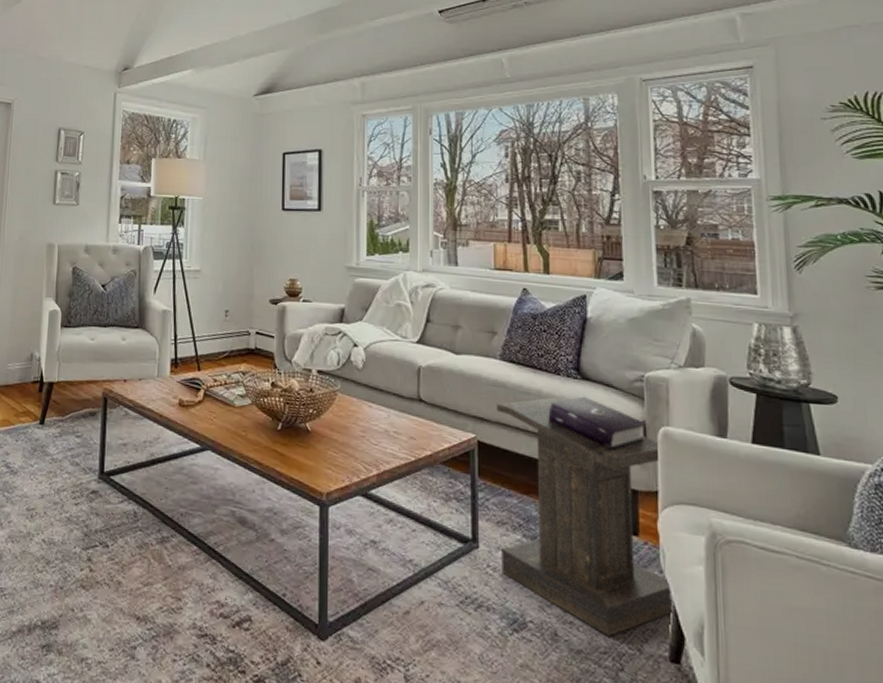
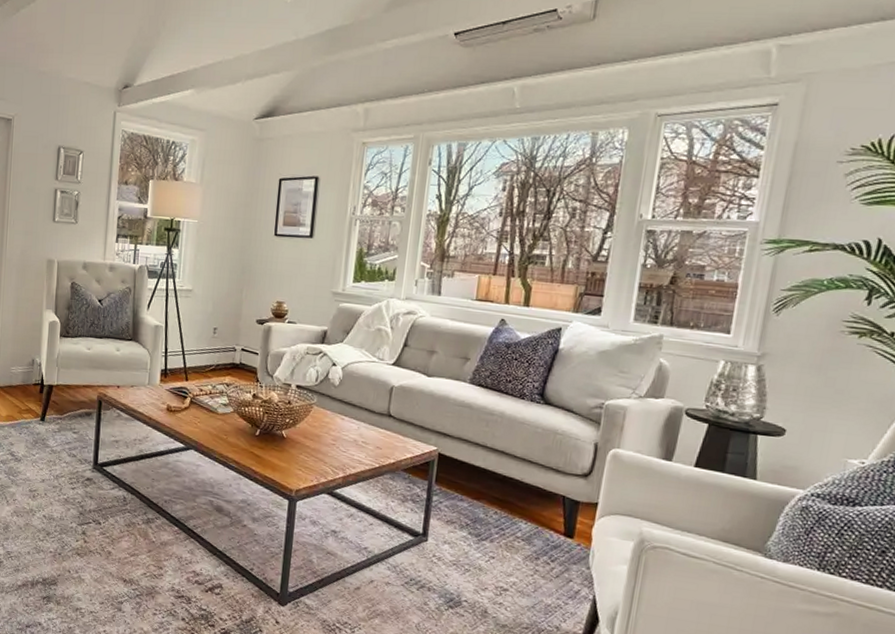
lectern: present [497,396,674,637] -> none [445,418,606,616]

